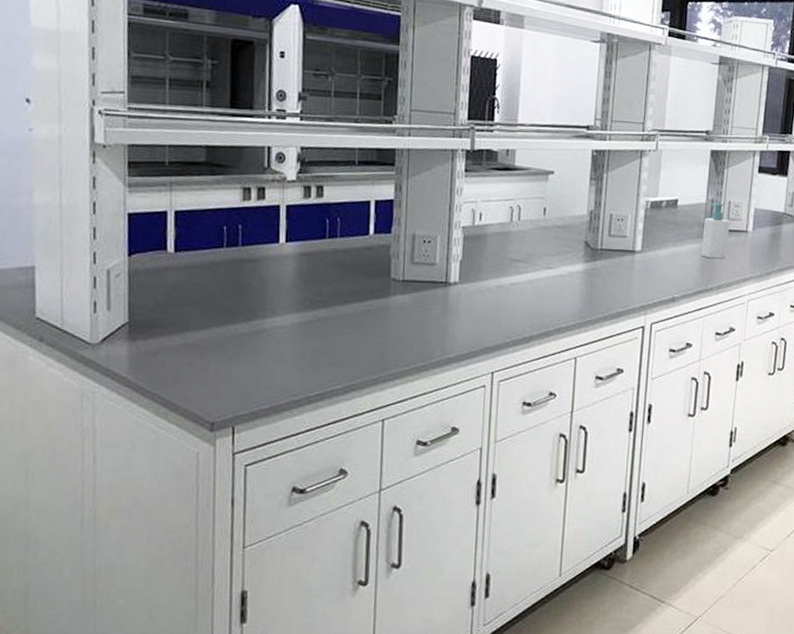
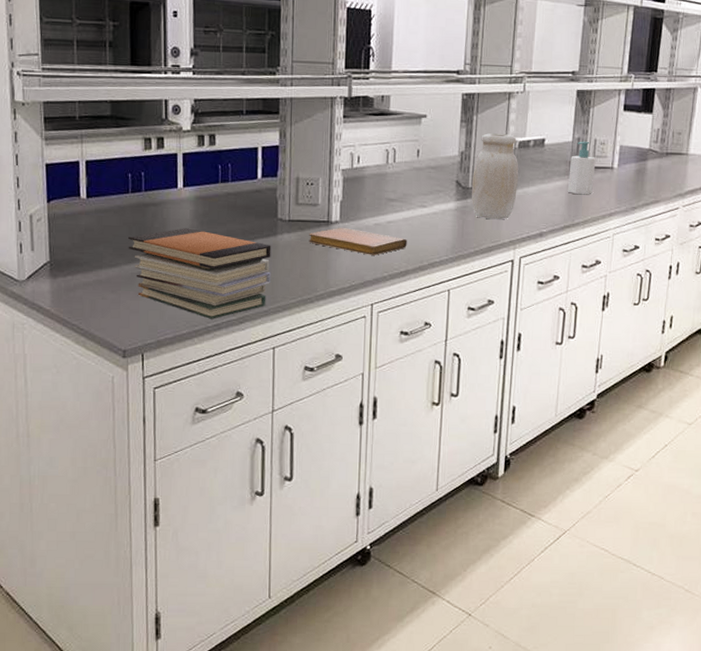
book stack: none [220,287,383,388] -> present [128,228,271,319]
notebook: none [424,289,532,320] -> present [309,228,407,255]
jar: none [600,192,651,284] -> present [471,133,519,220]

